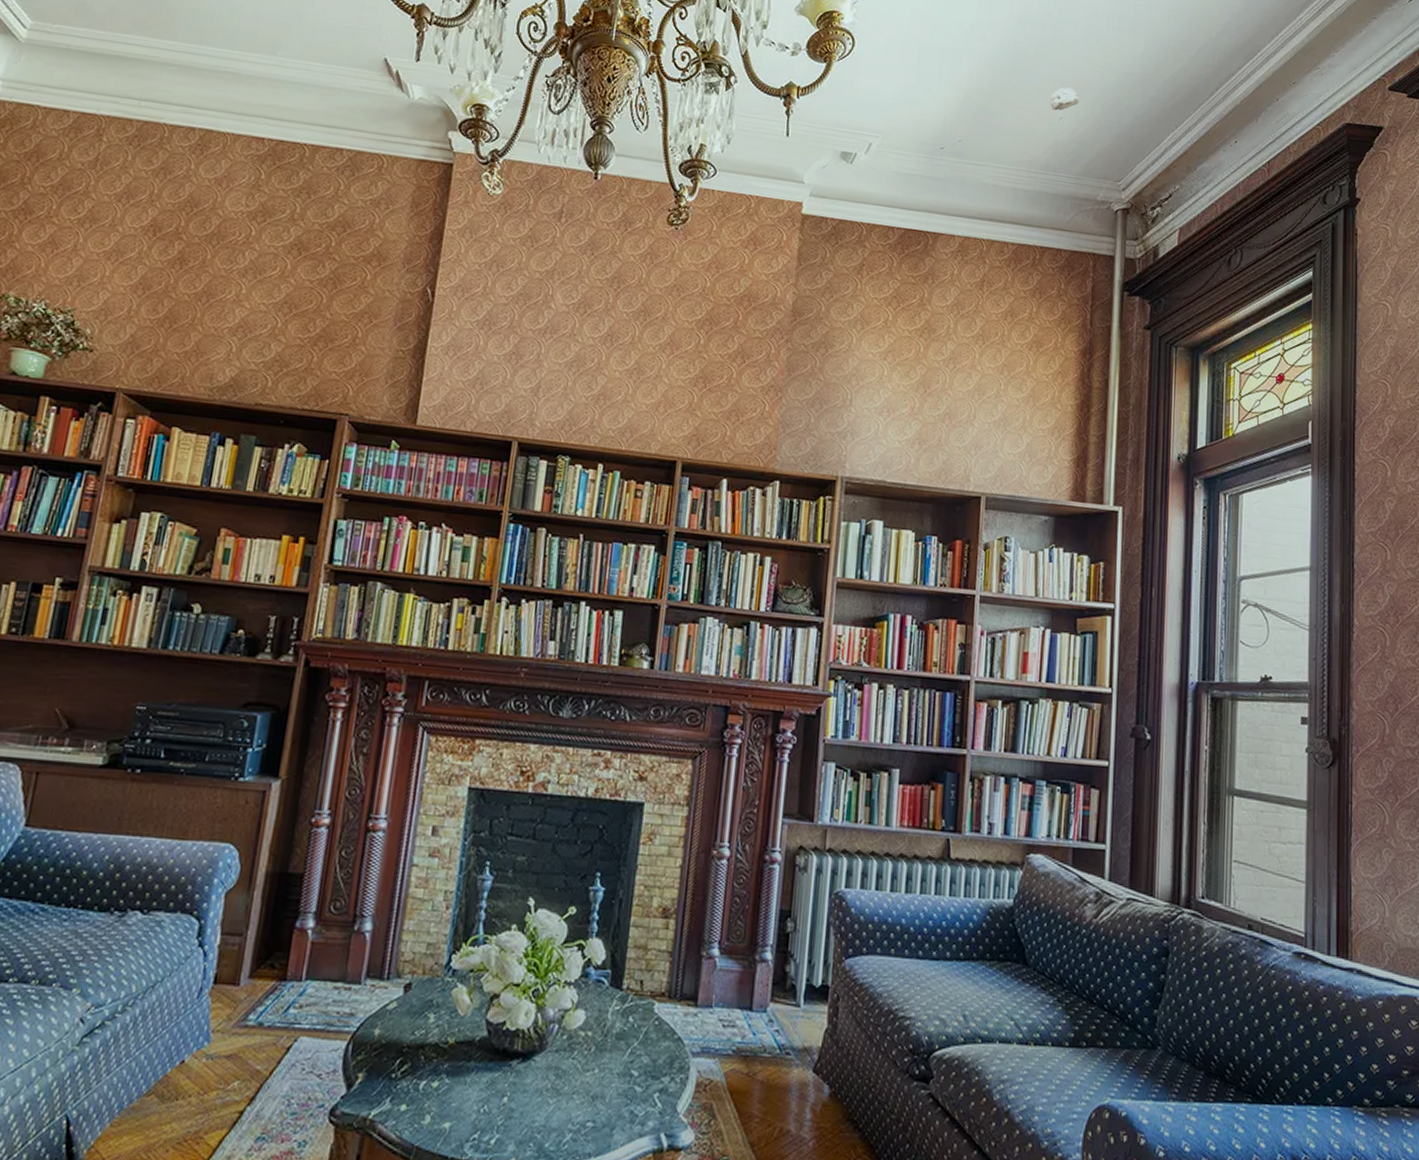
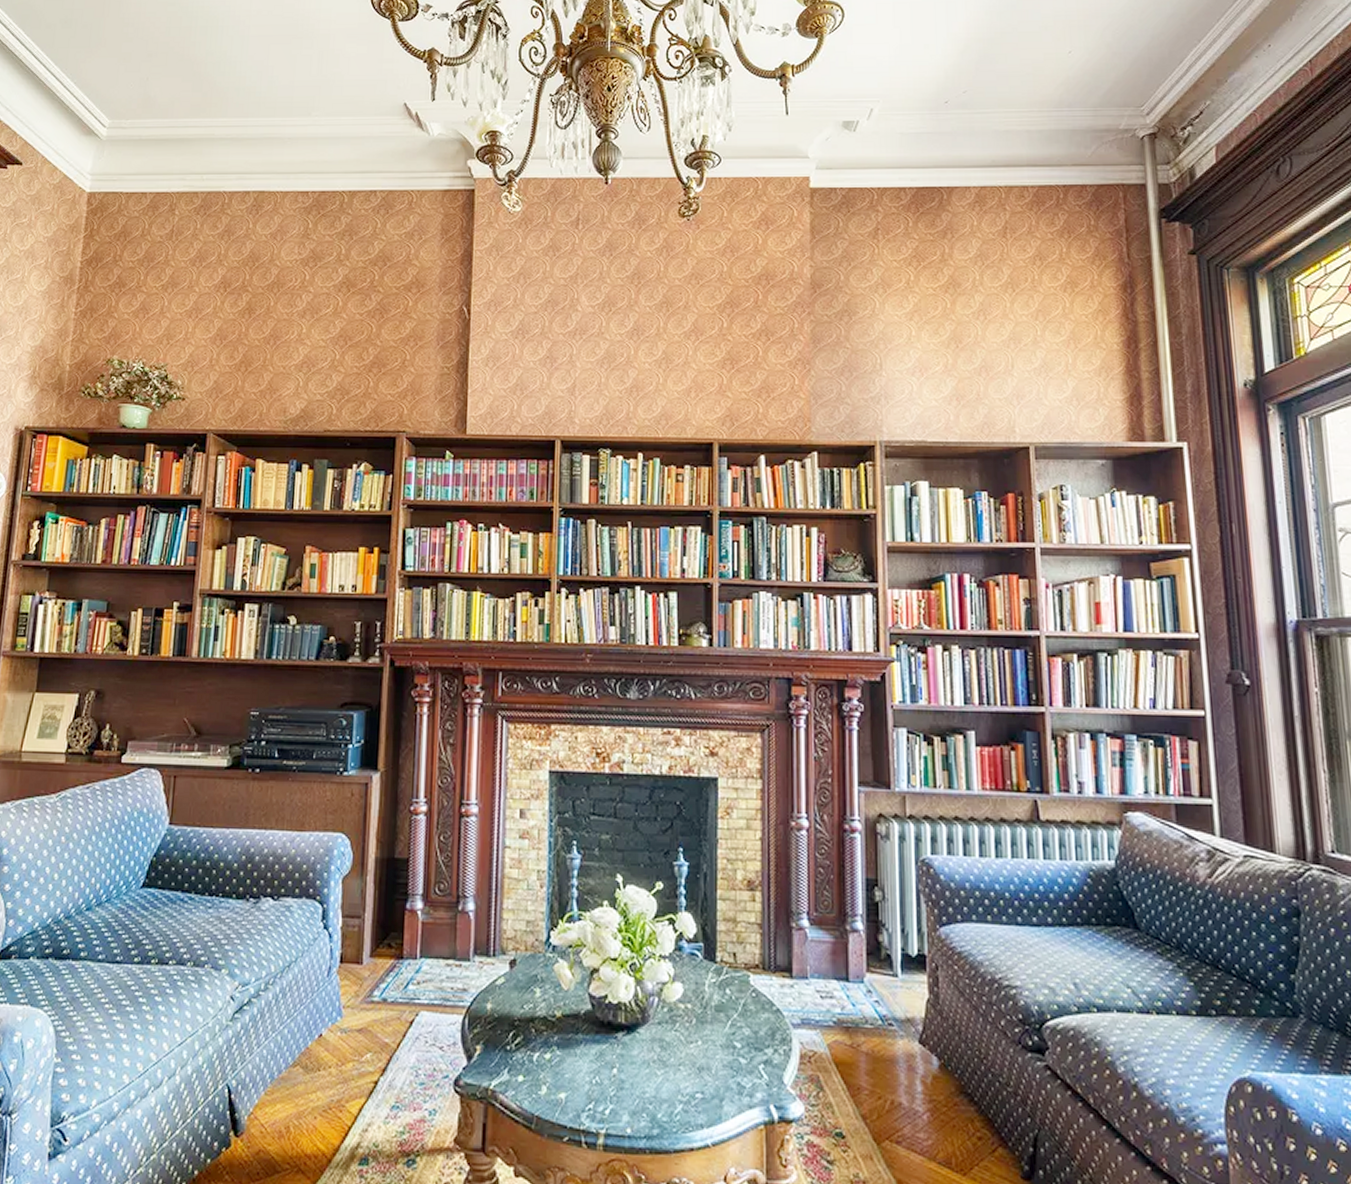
smoke detector: present [1050,87,1079,111] -> none [1055,20,1087,46]

